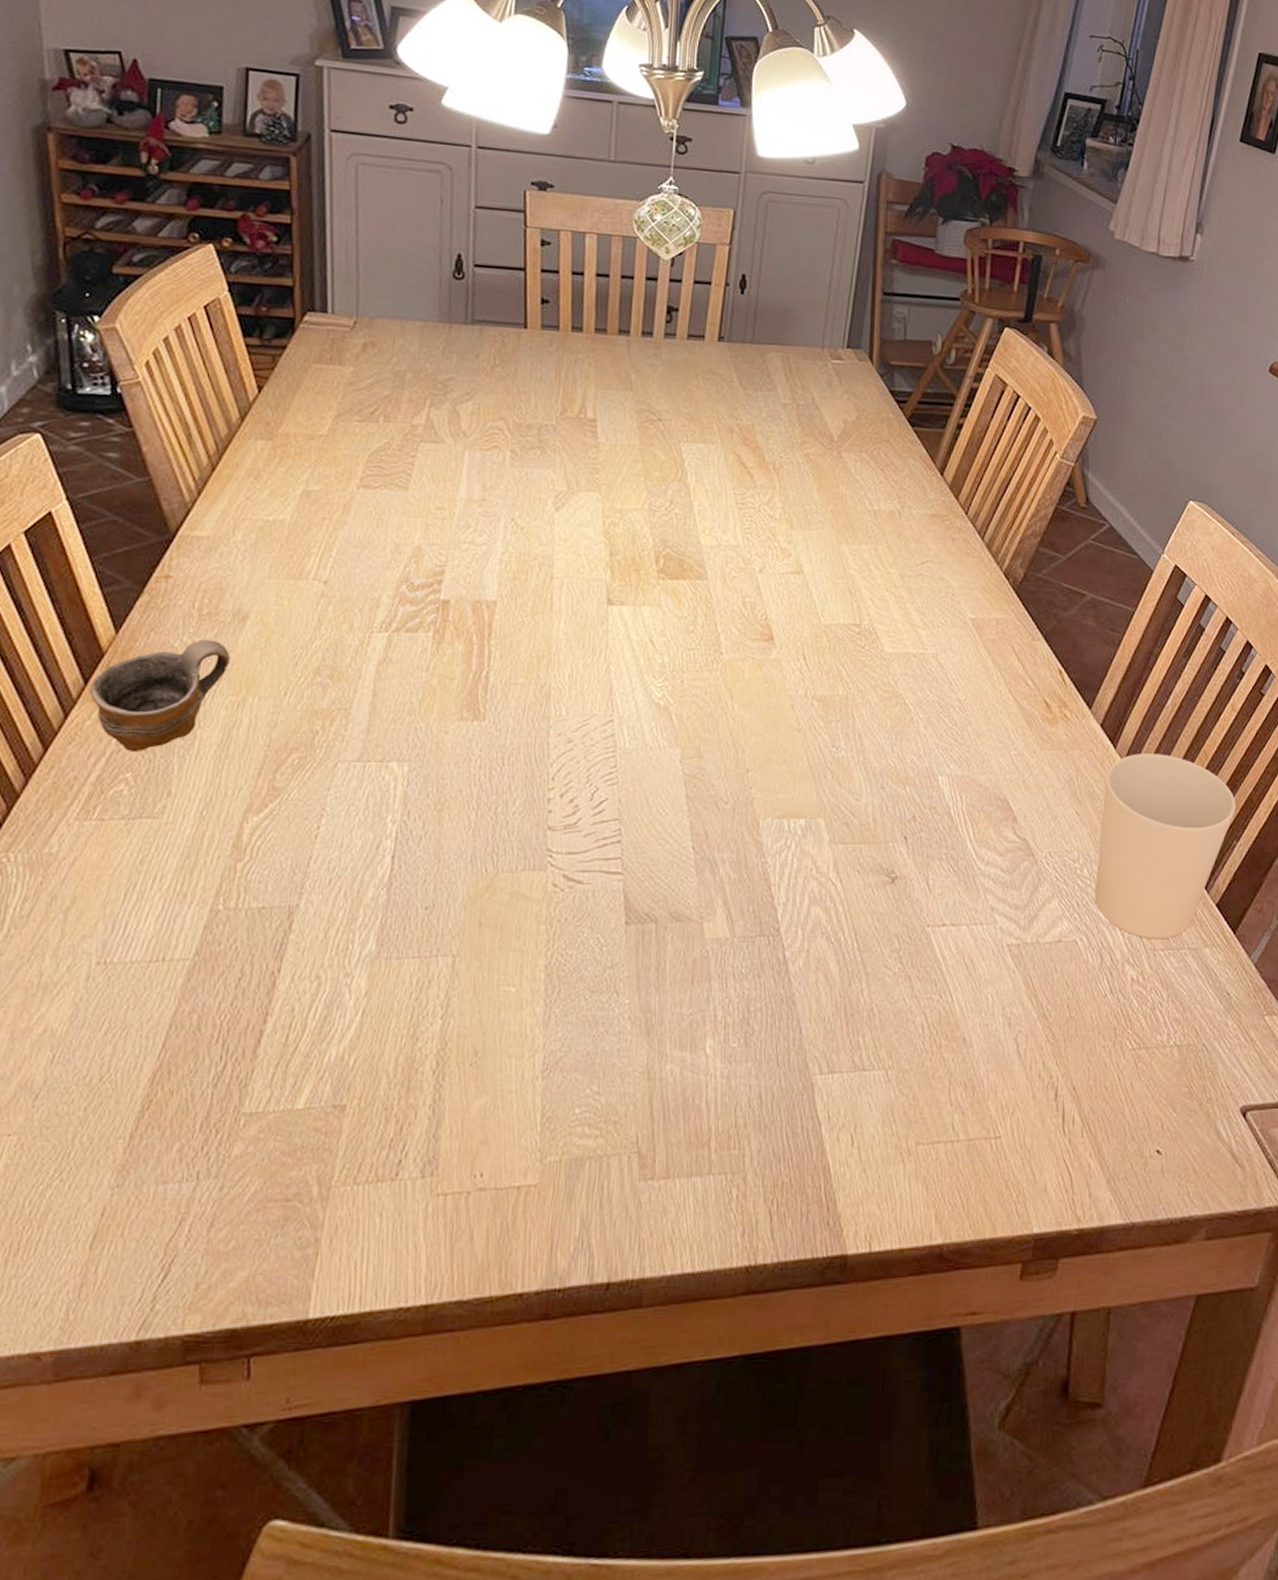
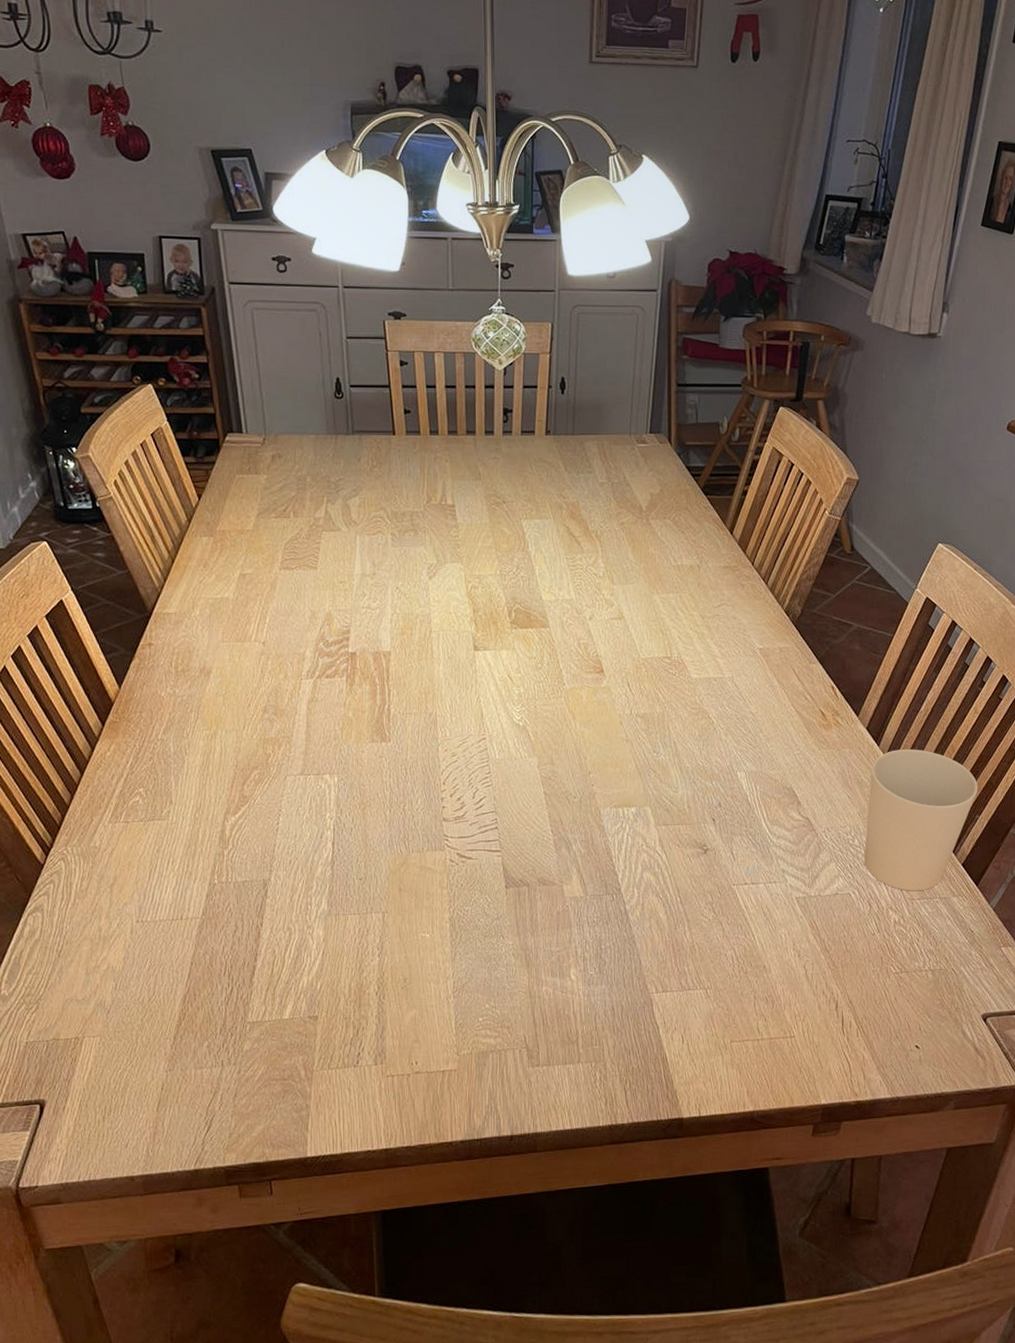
cup: present [90,639,230,751] -> none [107,690,201,773]

